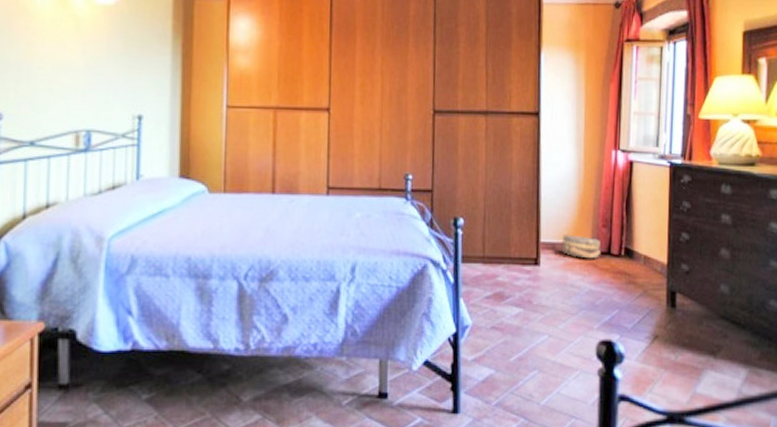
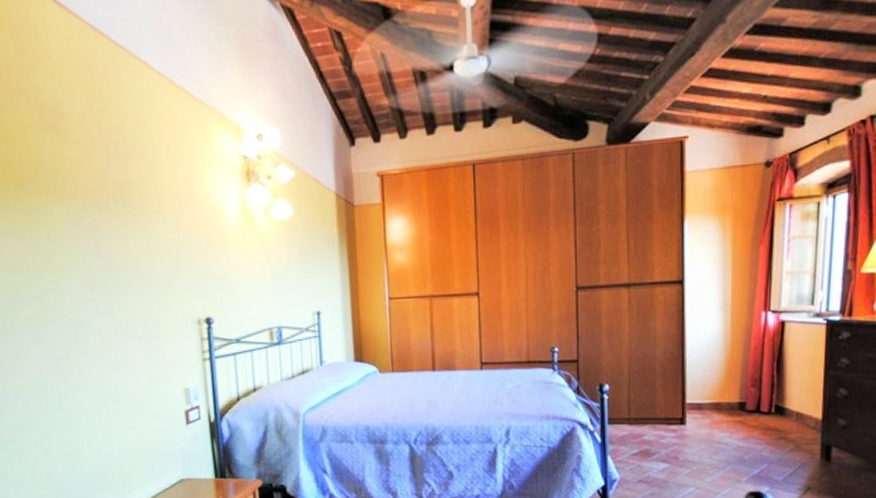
hat box: present [561,233,601,259] -> none [708,394,749,417]

